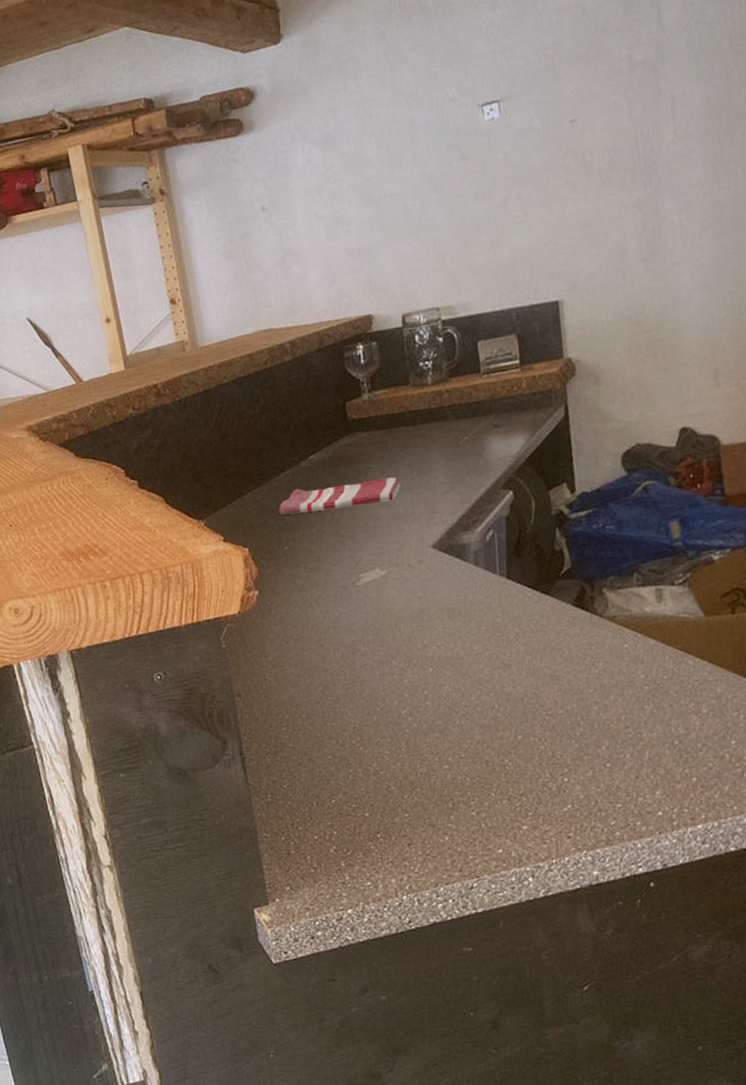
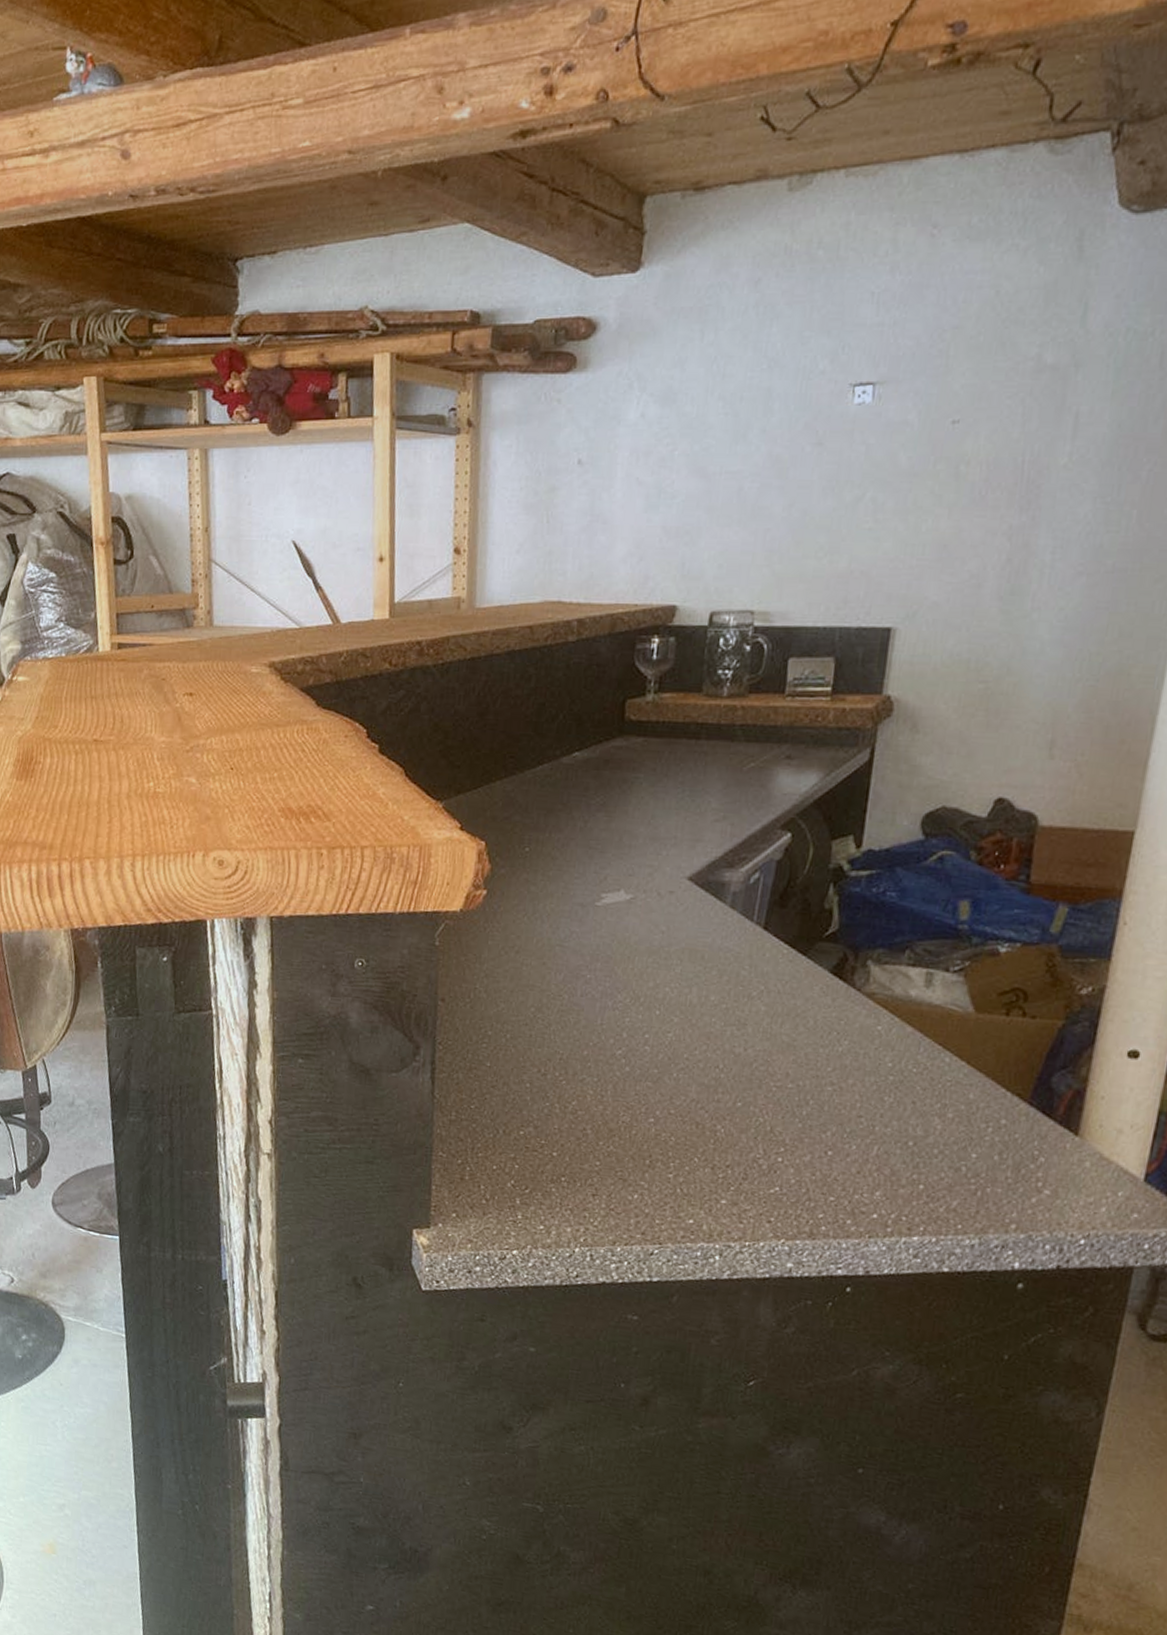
dish towel: present [278,477,400,515] -> none [527,786,667,819]

